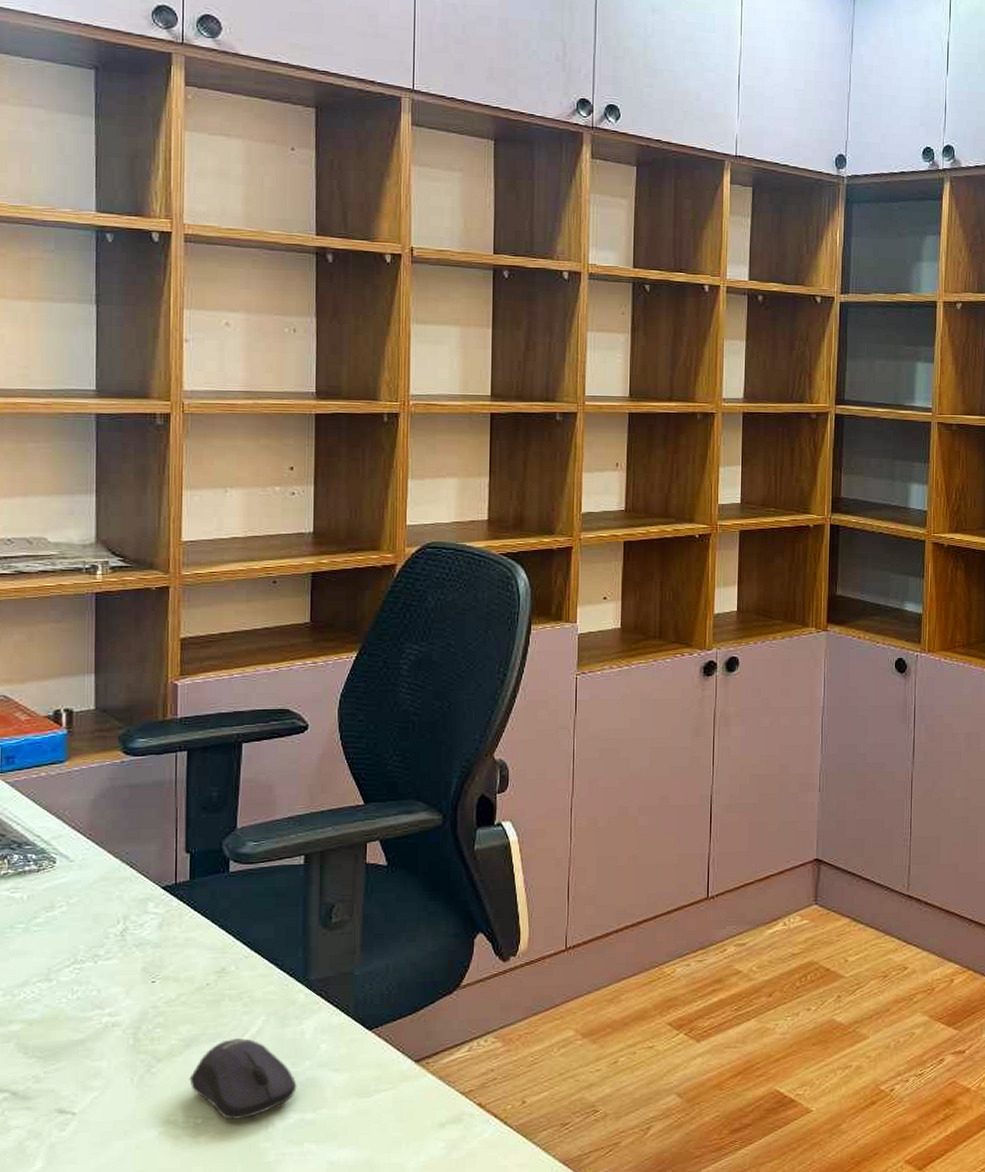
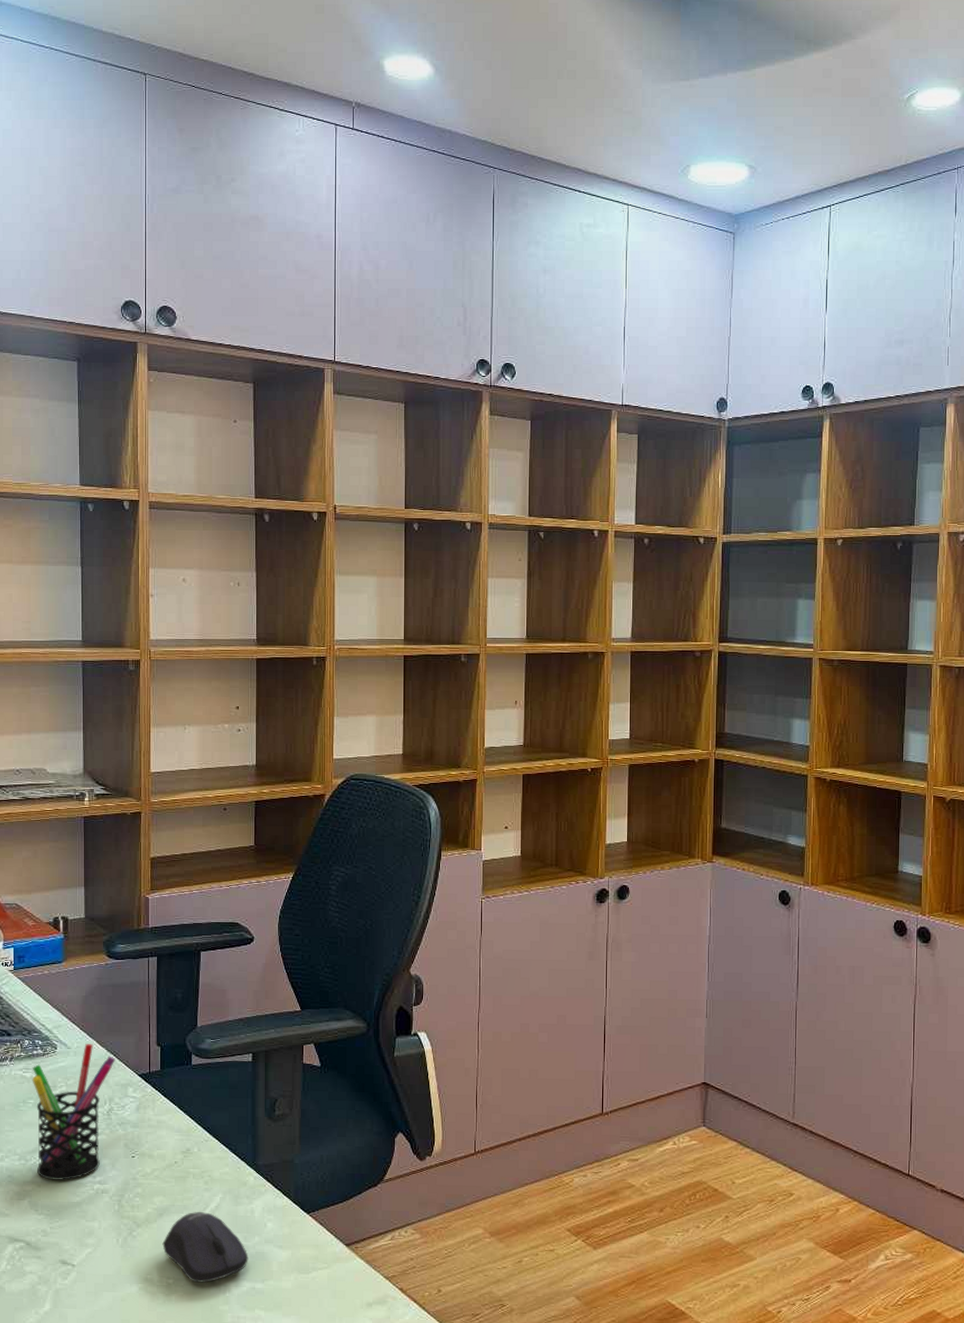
pen holder: none [22,855,132,1016] -> present [32,1044,115,1180]

